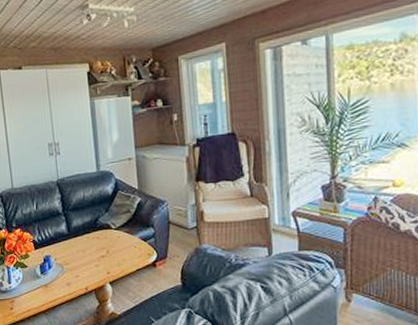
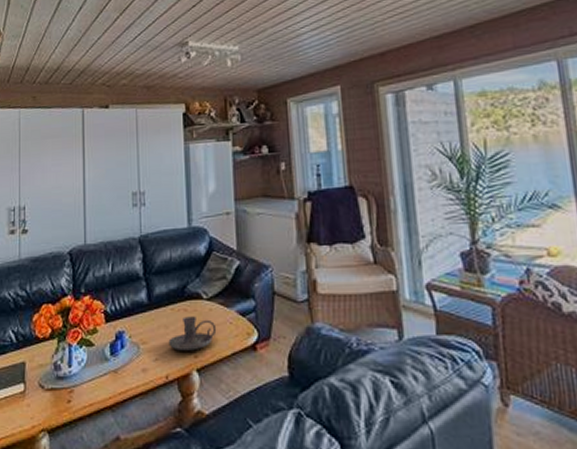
candle holder: none [86,242,124,269] -> present [168,316,217,351]

